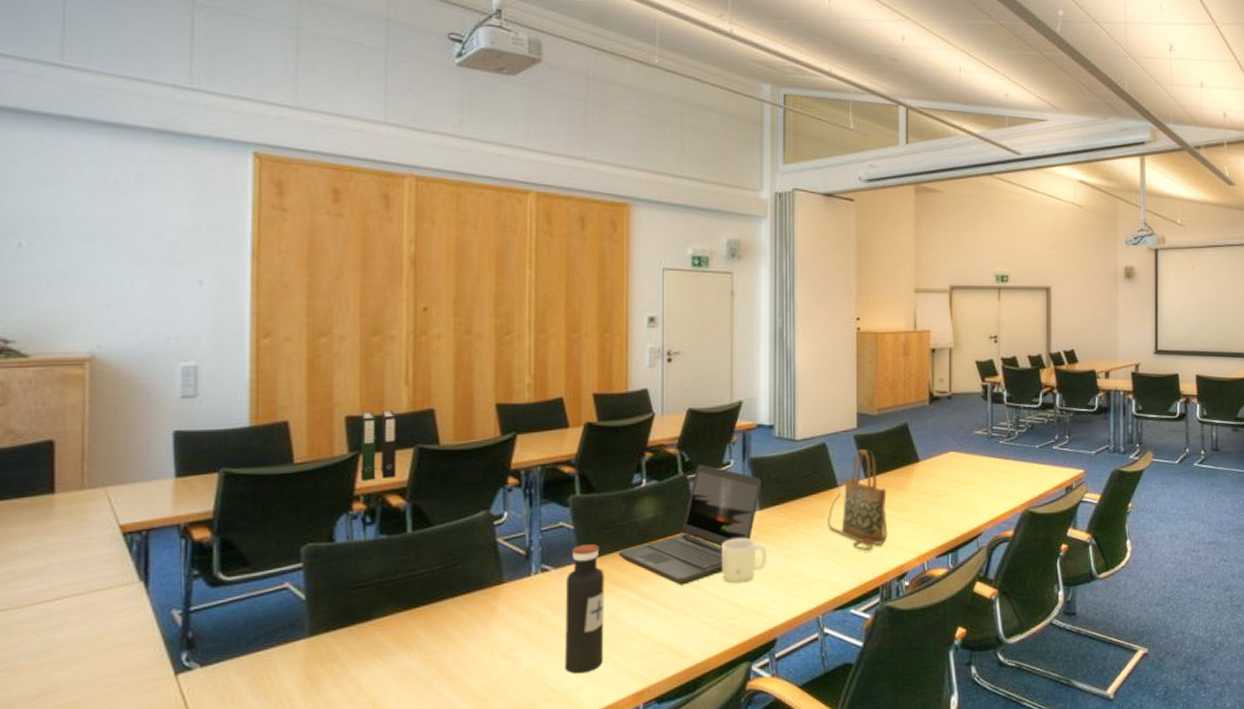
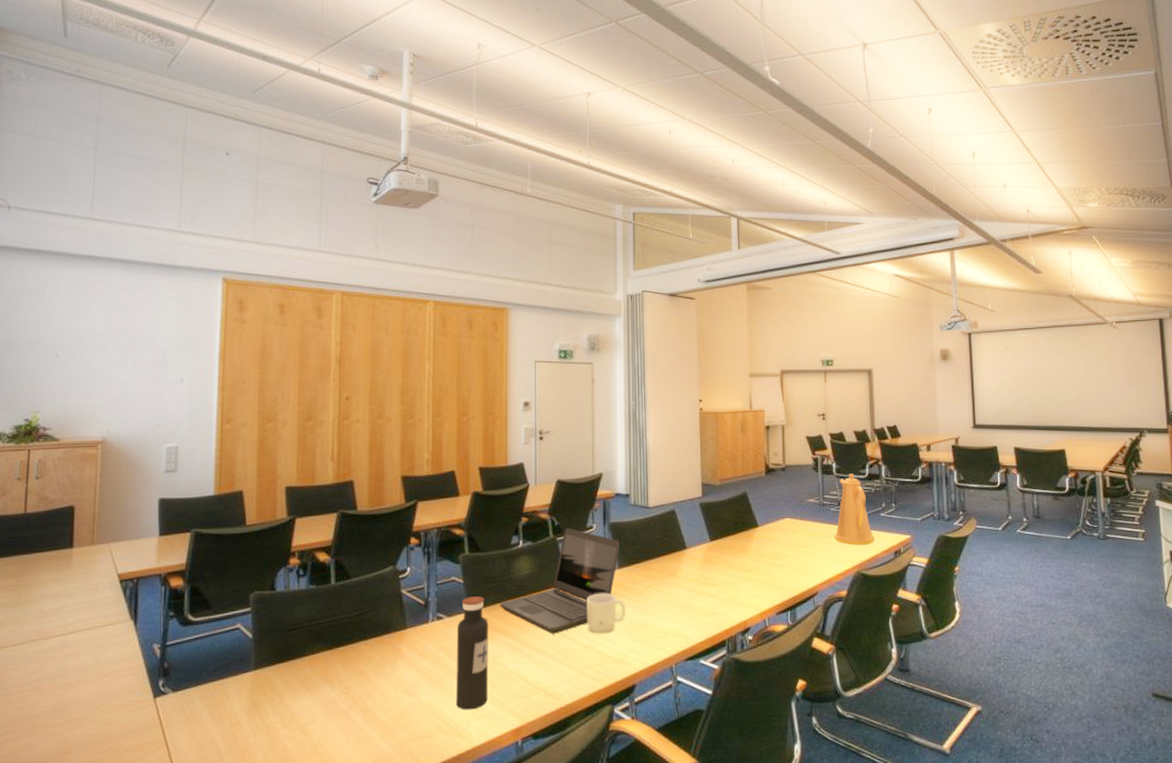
binder: present [361,410,398,480] -> none [297,482,325,540]
handbag: present [827,449,888,551] -> none [678,515,732,607]
coffee pot: none [1002,403,1045,481] -> present [834,474,874,545]

